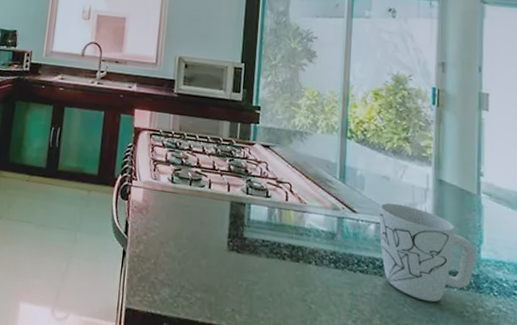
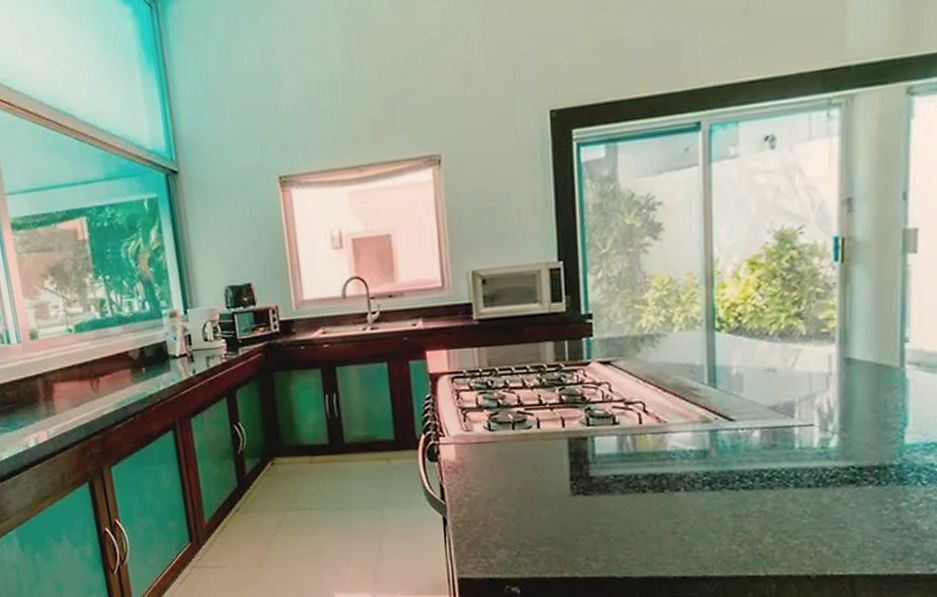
mug: present [378,202,477,303] -> none [764,399,900,507]

